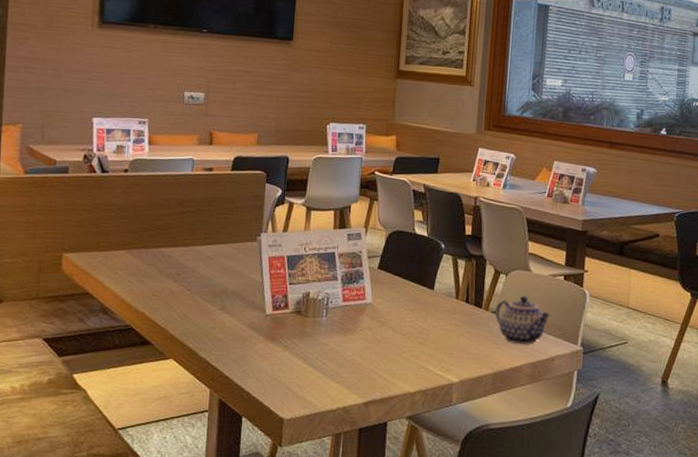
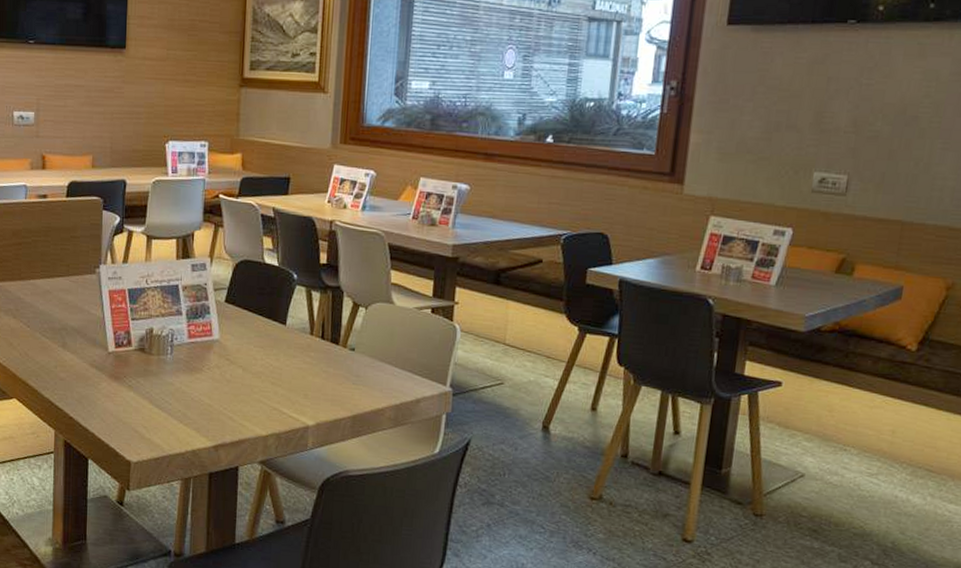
teapot: present [495,295,551,345] -> none [353,331,417,385]

